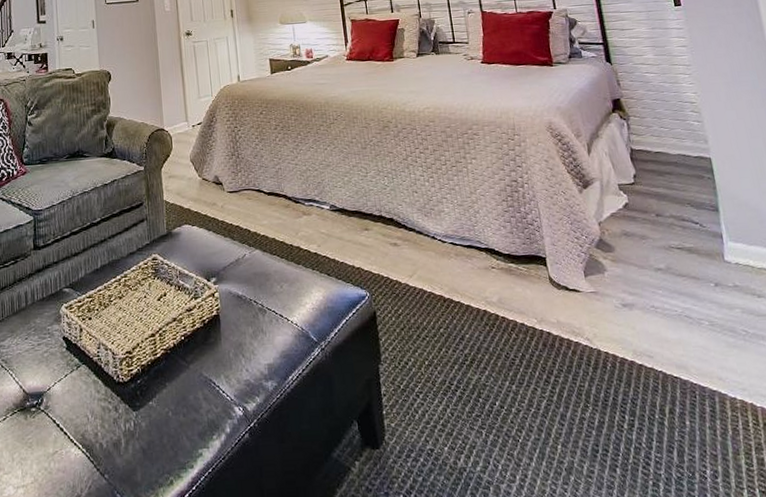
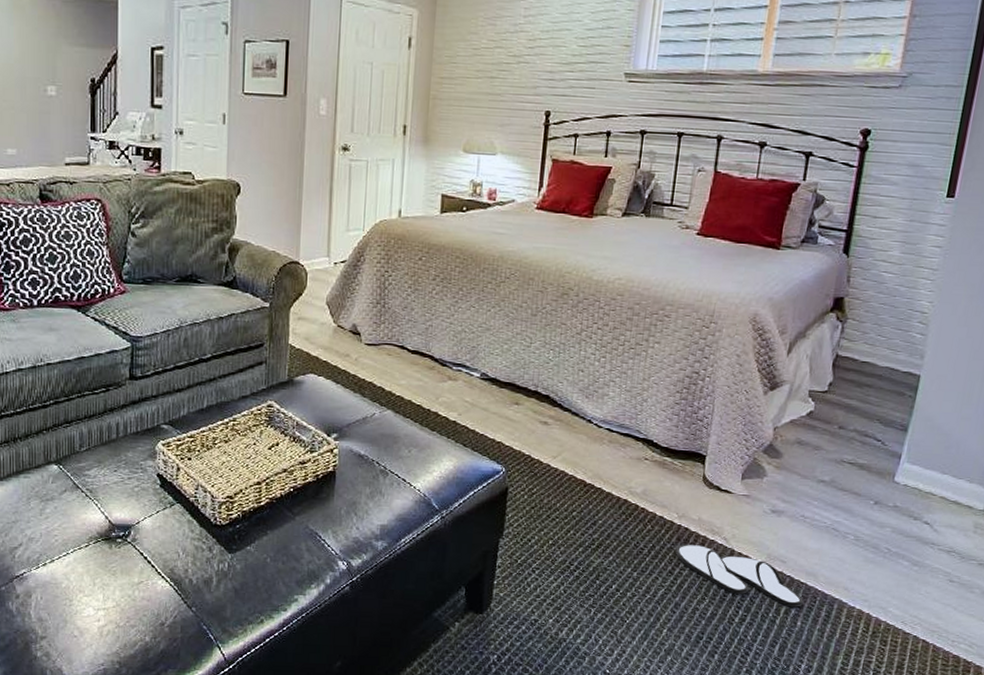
slippers: none [545,349,685,406] -> present [675,544,804,607]

